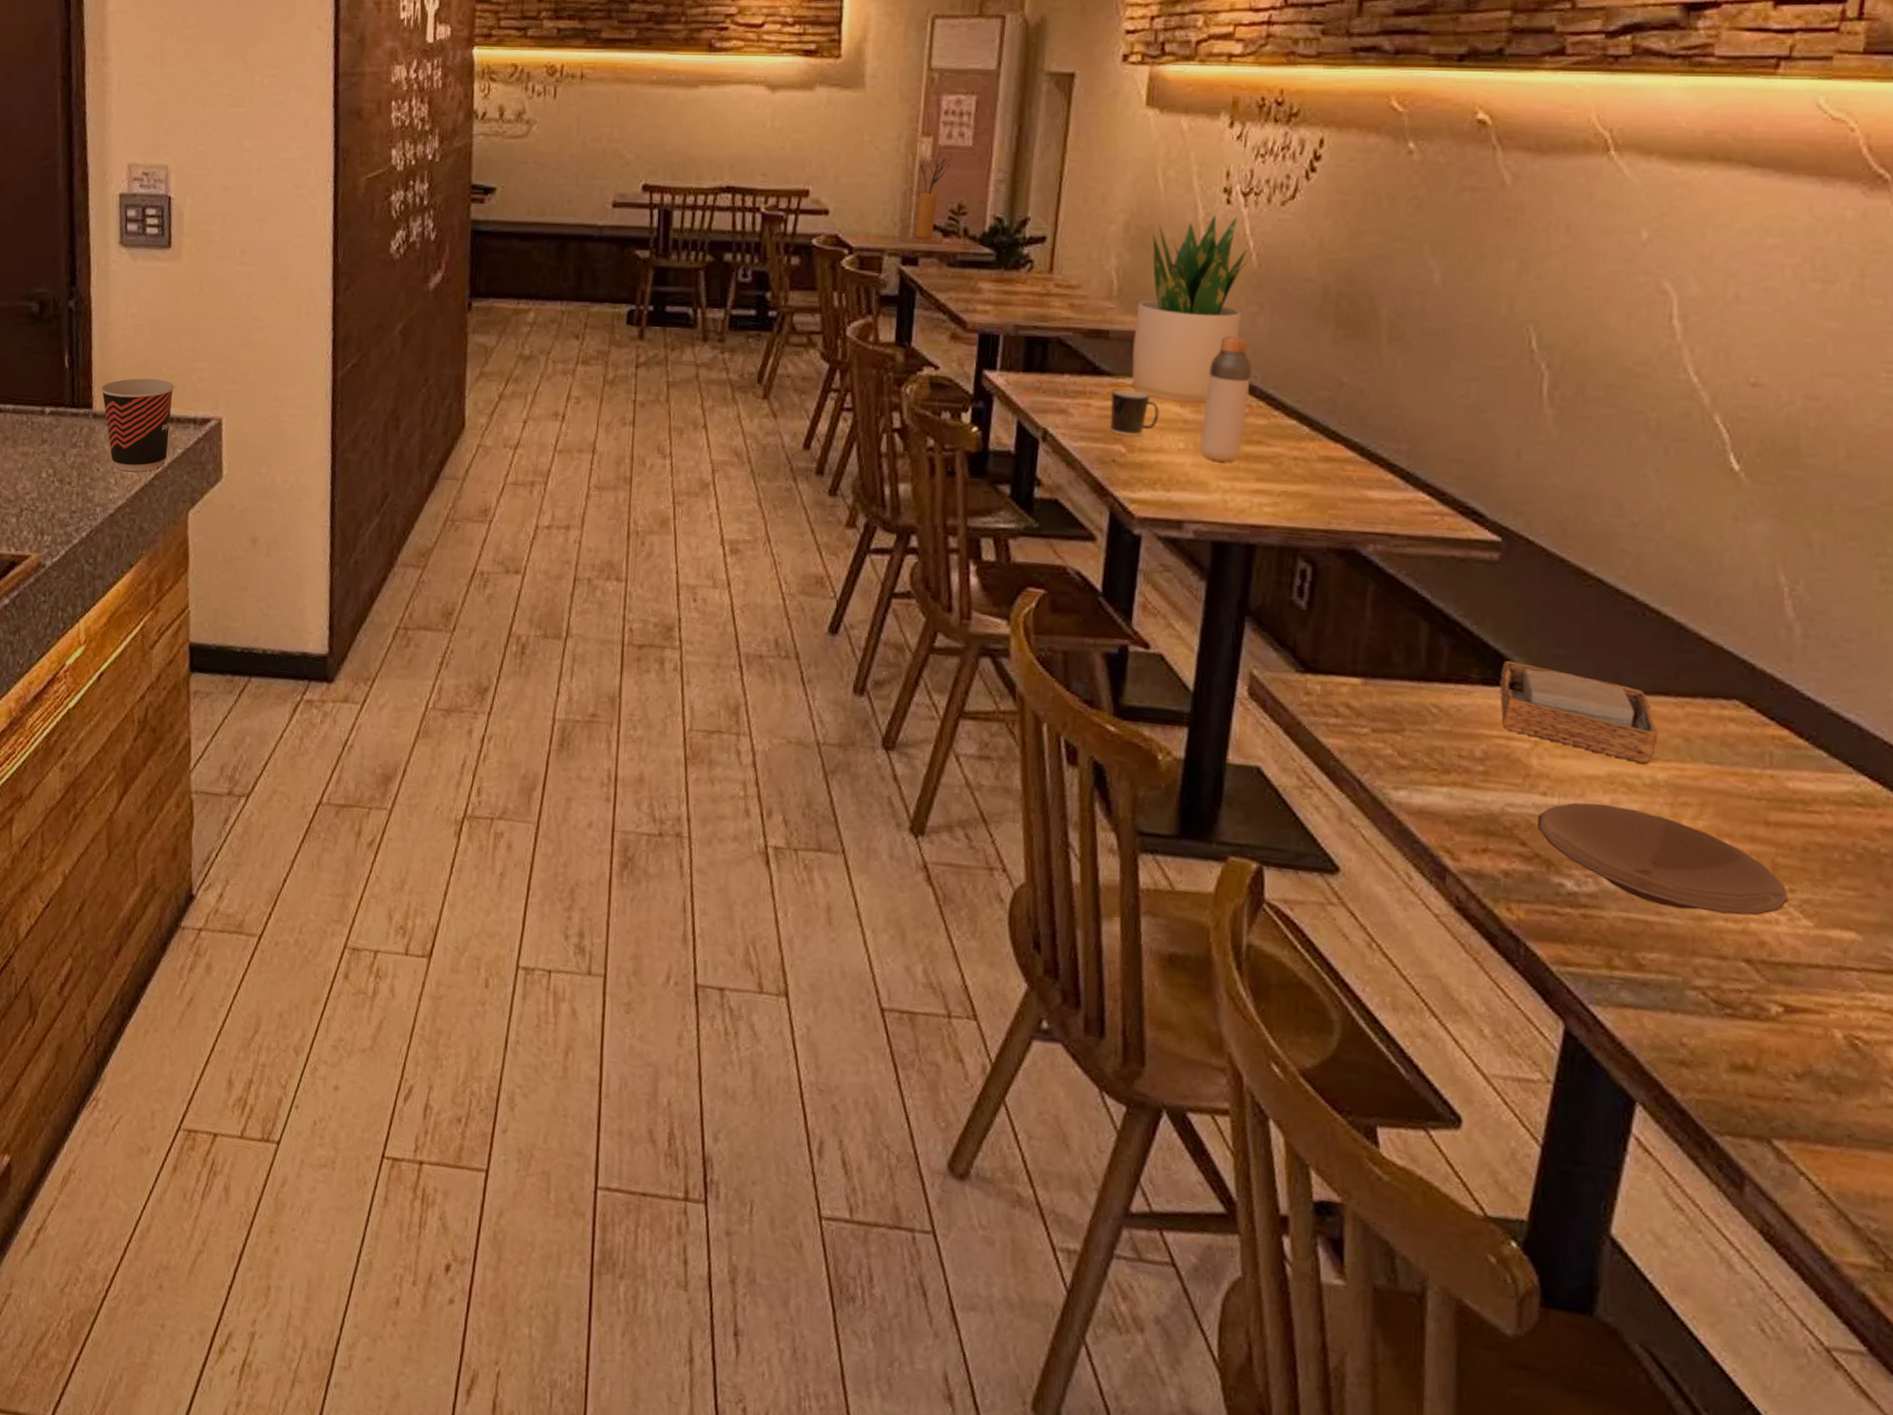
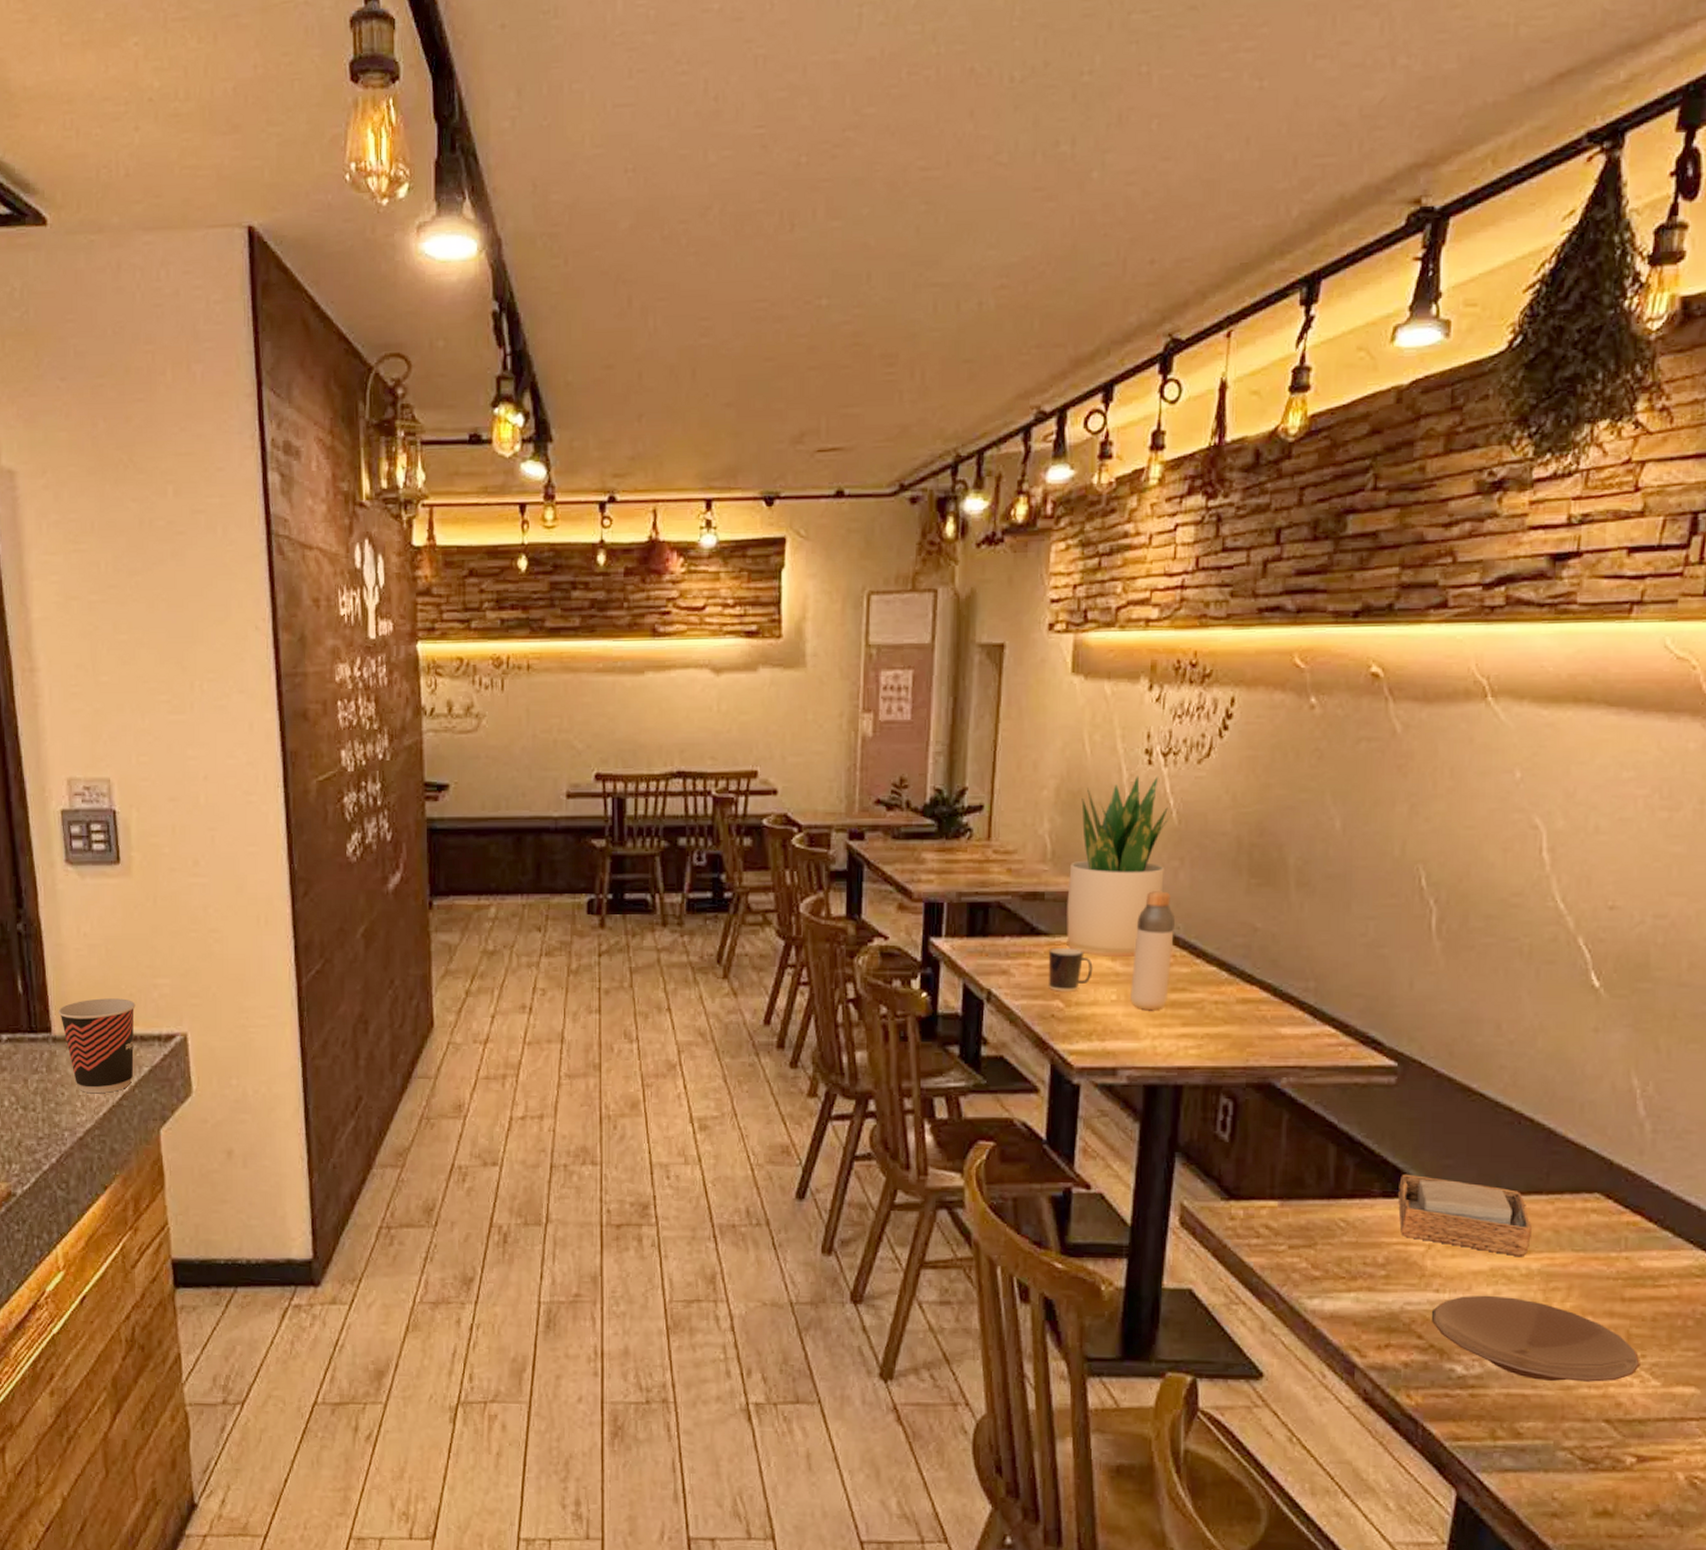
vase: present [915,153,951,239] -> none [861,728,892,813]

